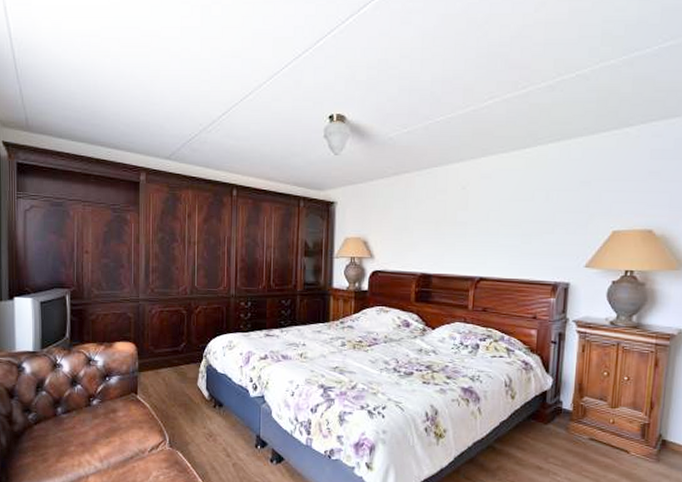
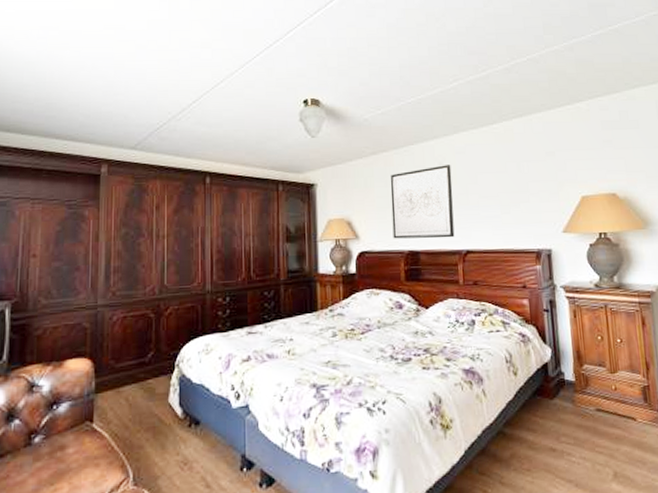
wall art: none [407,189,474,264] -> present [390,165,455,239]

